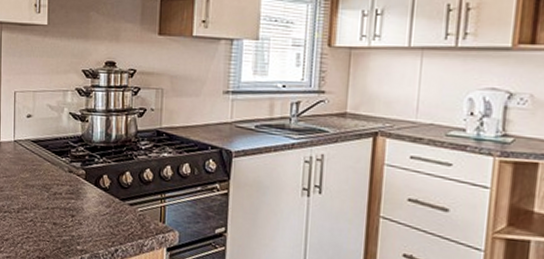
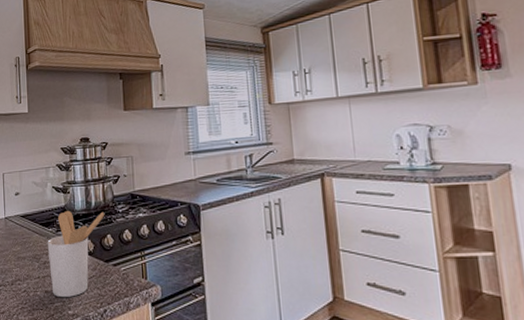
utensil holder: none [59,141,126,233] -> present [47,211,105,298]

